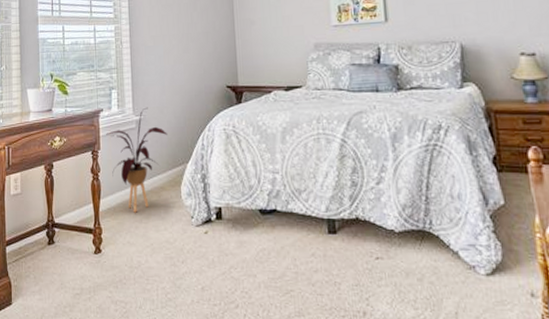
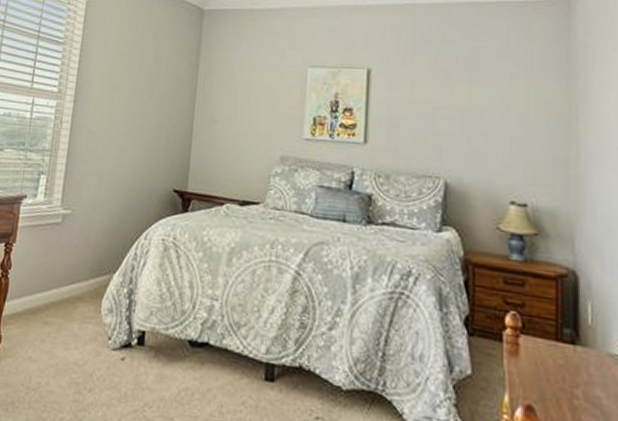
house plant: present [106,107,167,213] -> none [24,200,97,324]

